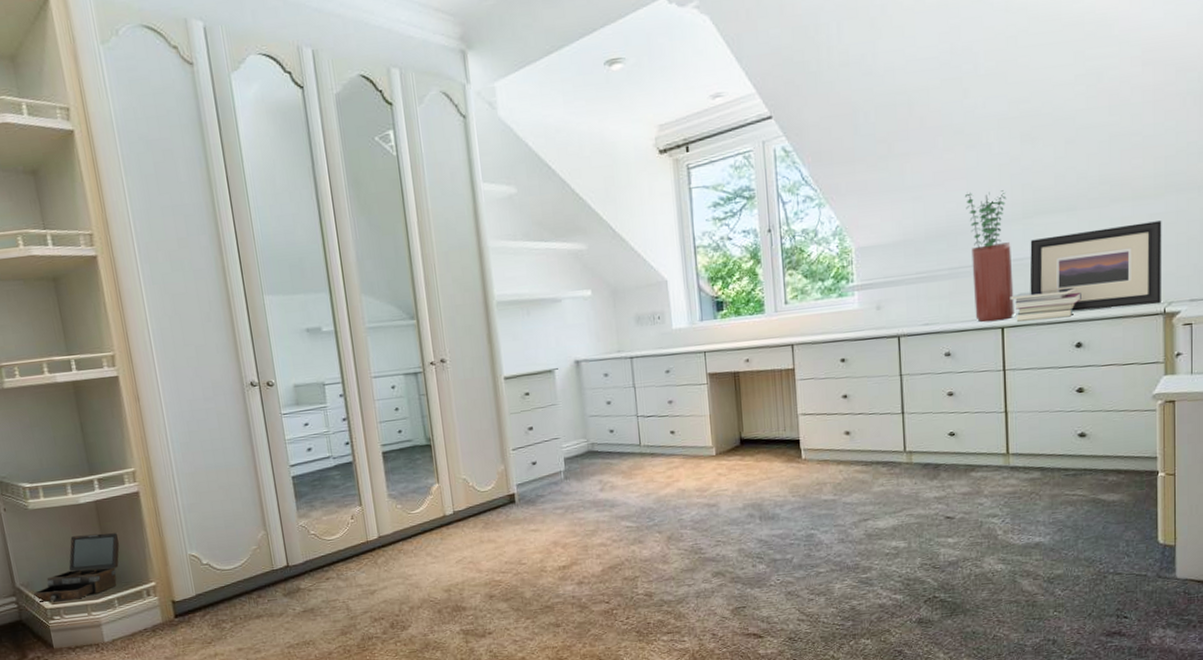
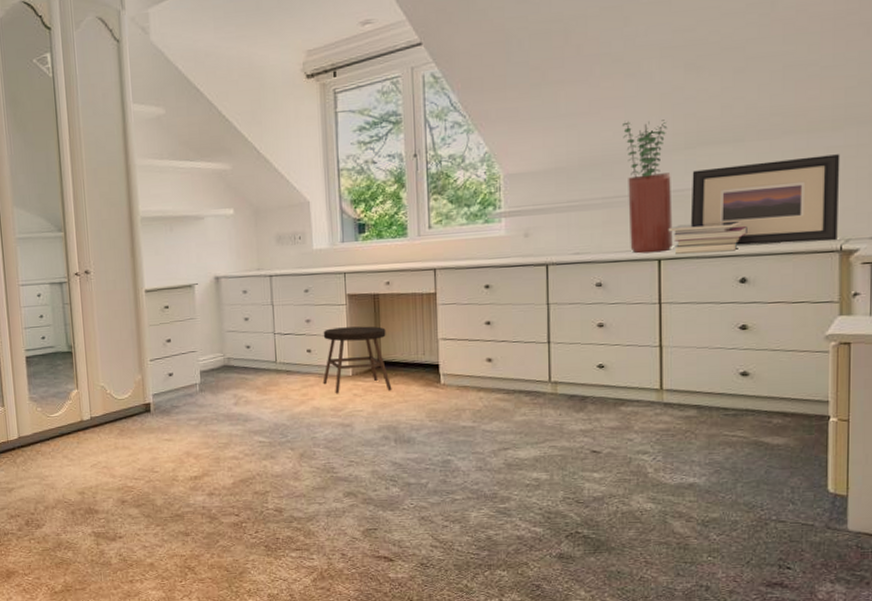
stool: none [685,404,755,475] -> present [322,326,392,394]

